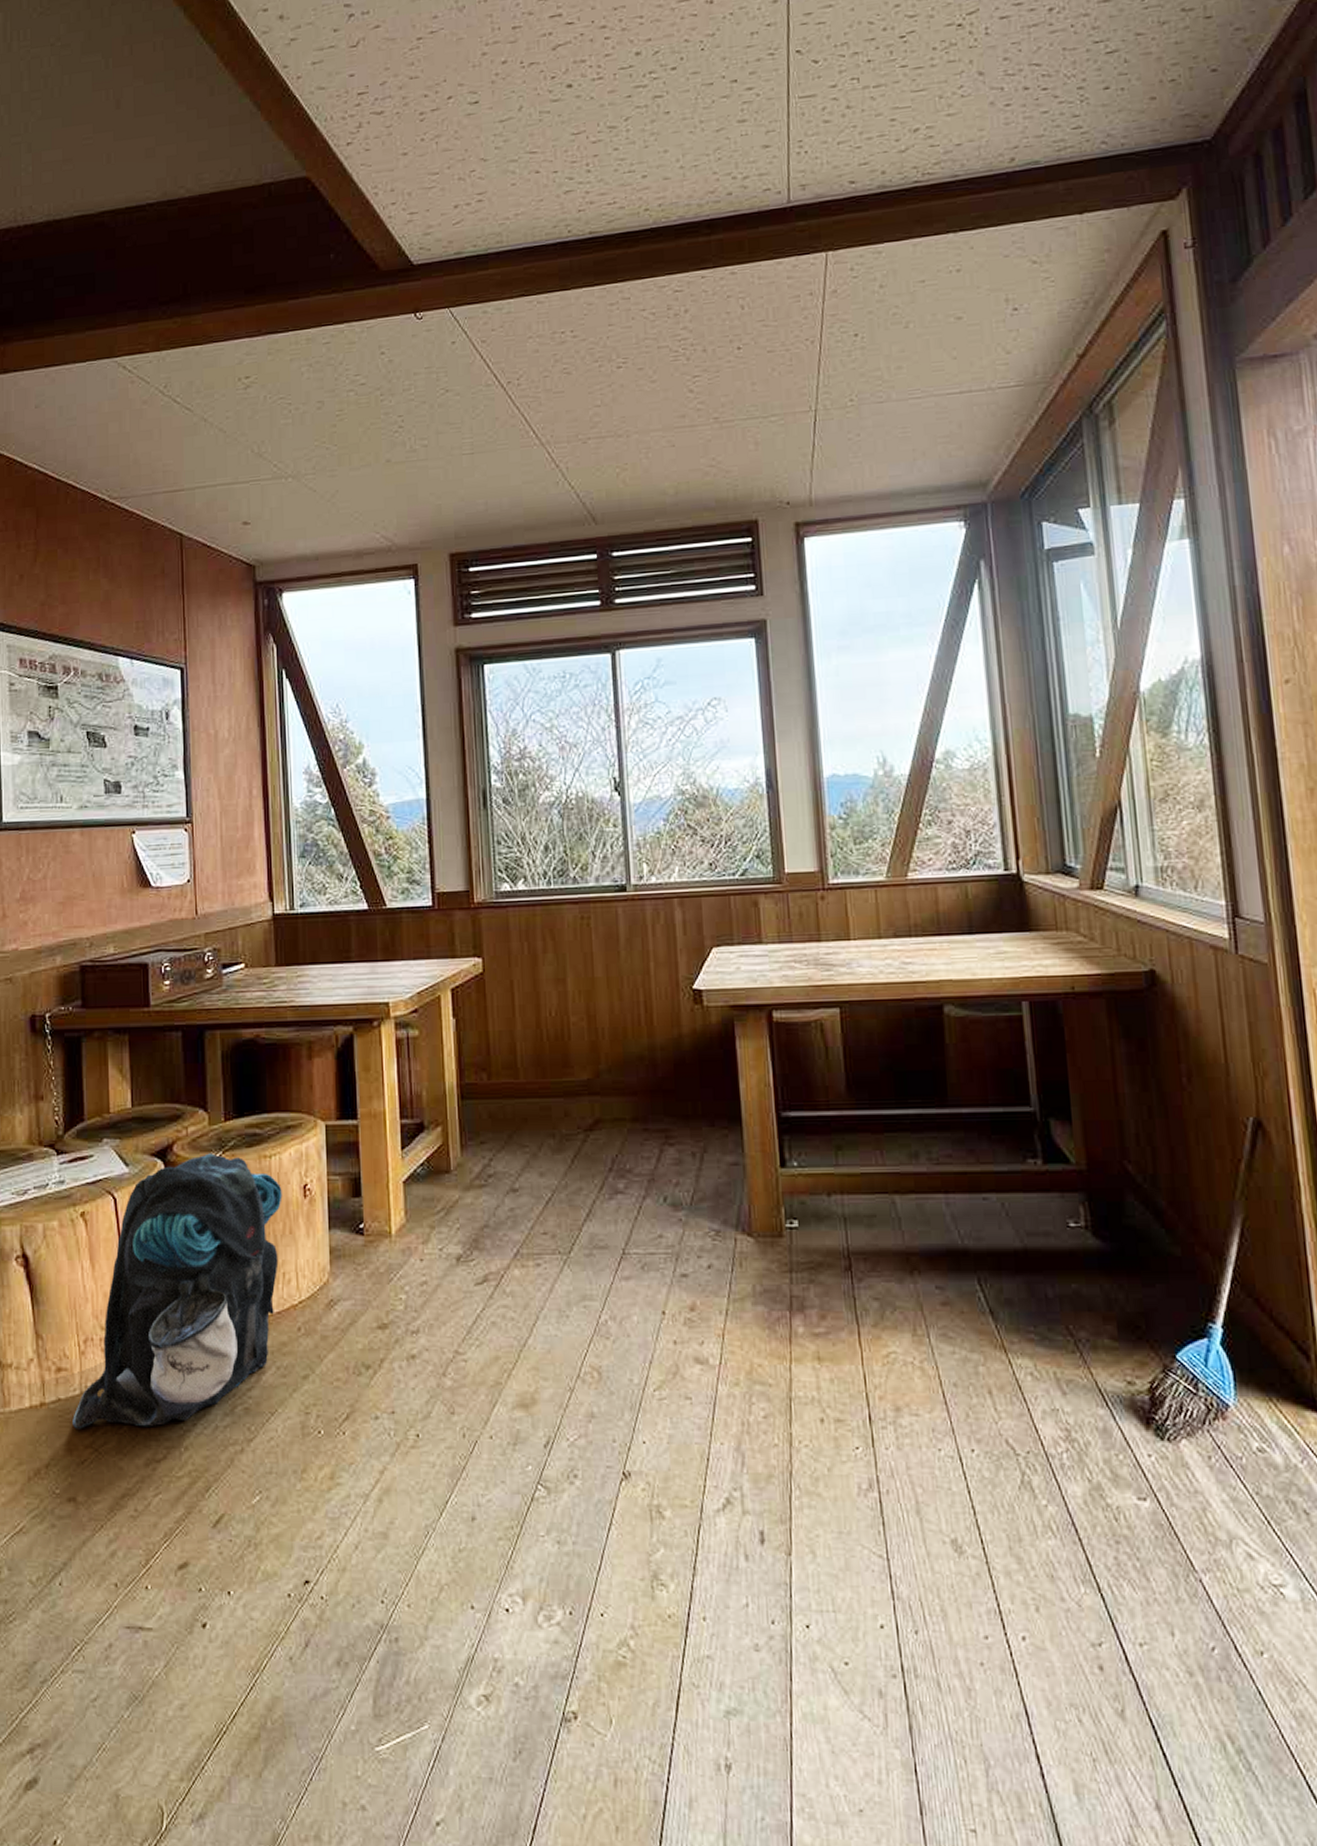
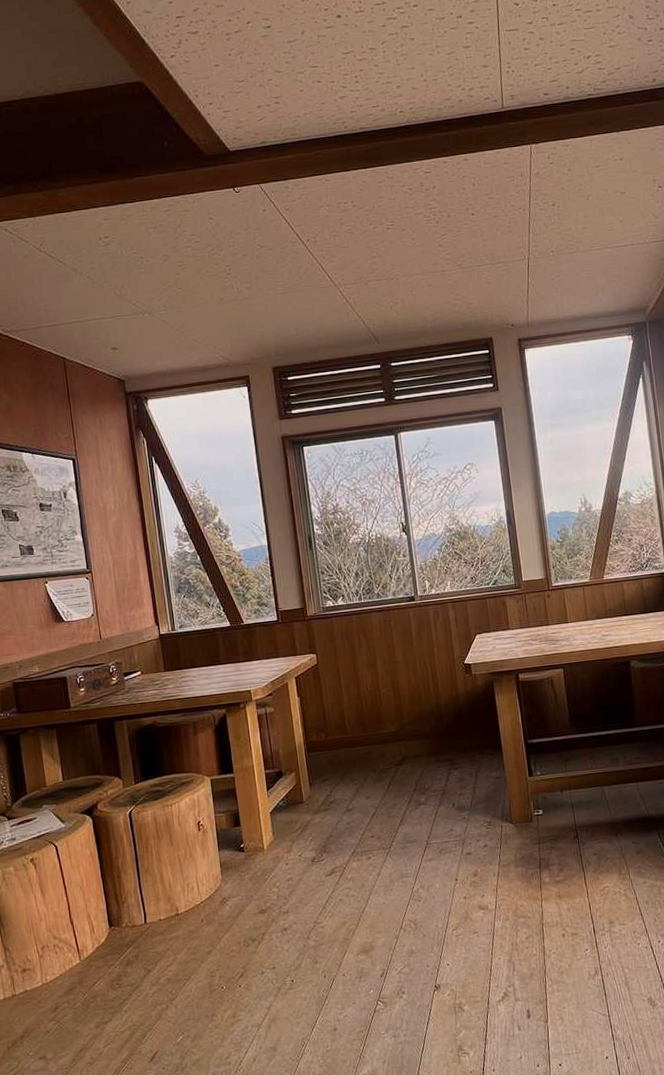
backpack: present [73,1153,283,1429] -> none [38,807,184,1010]

